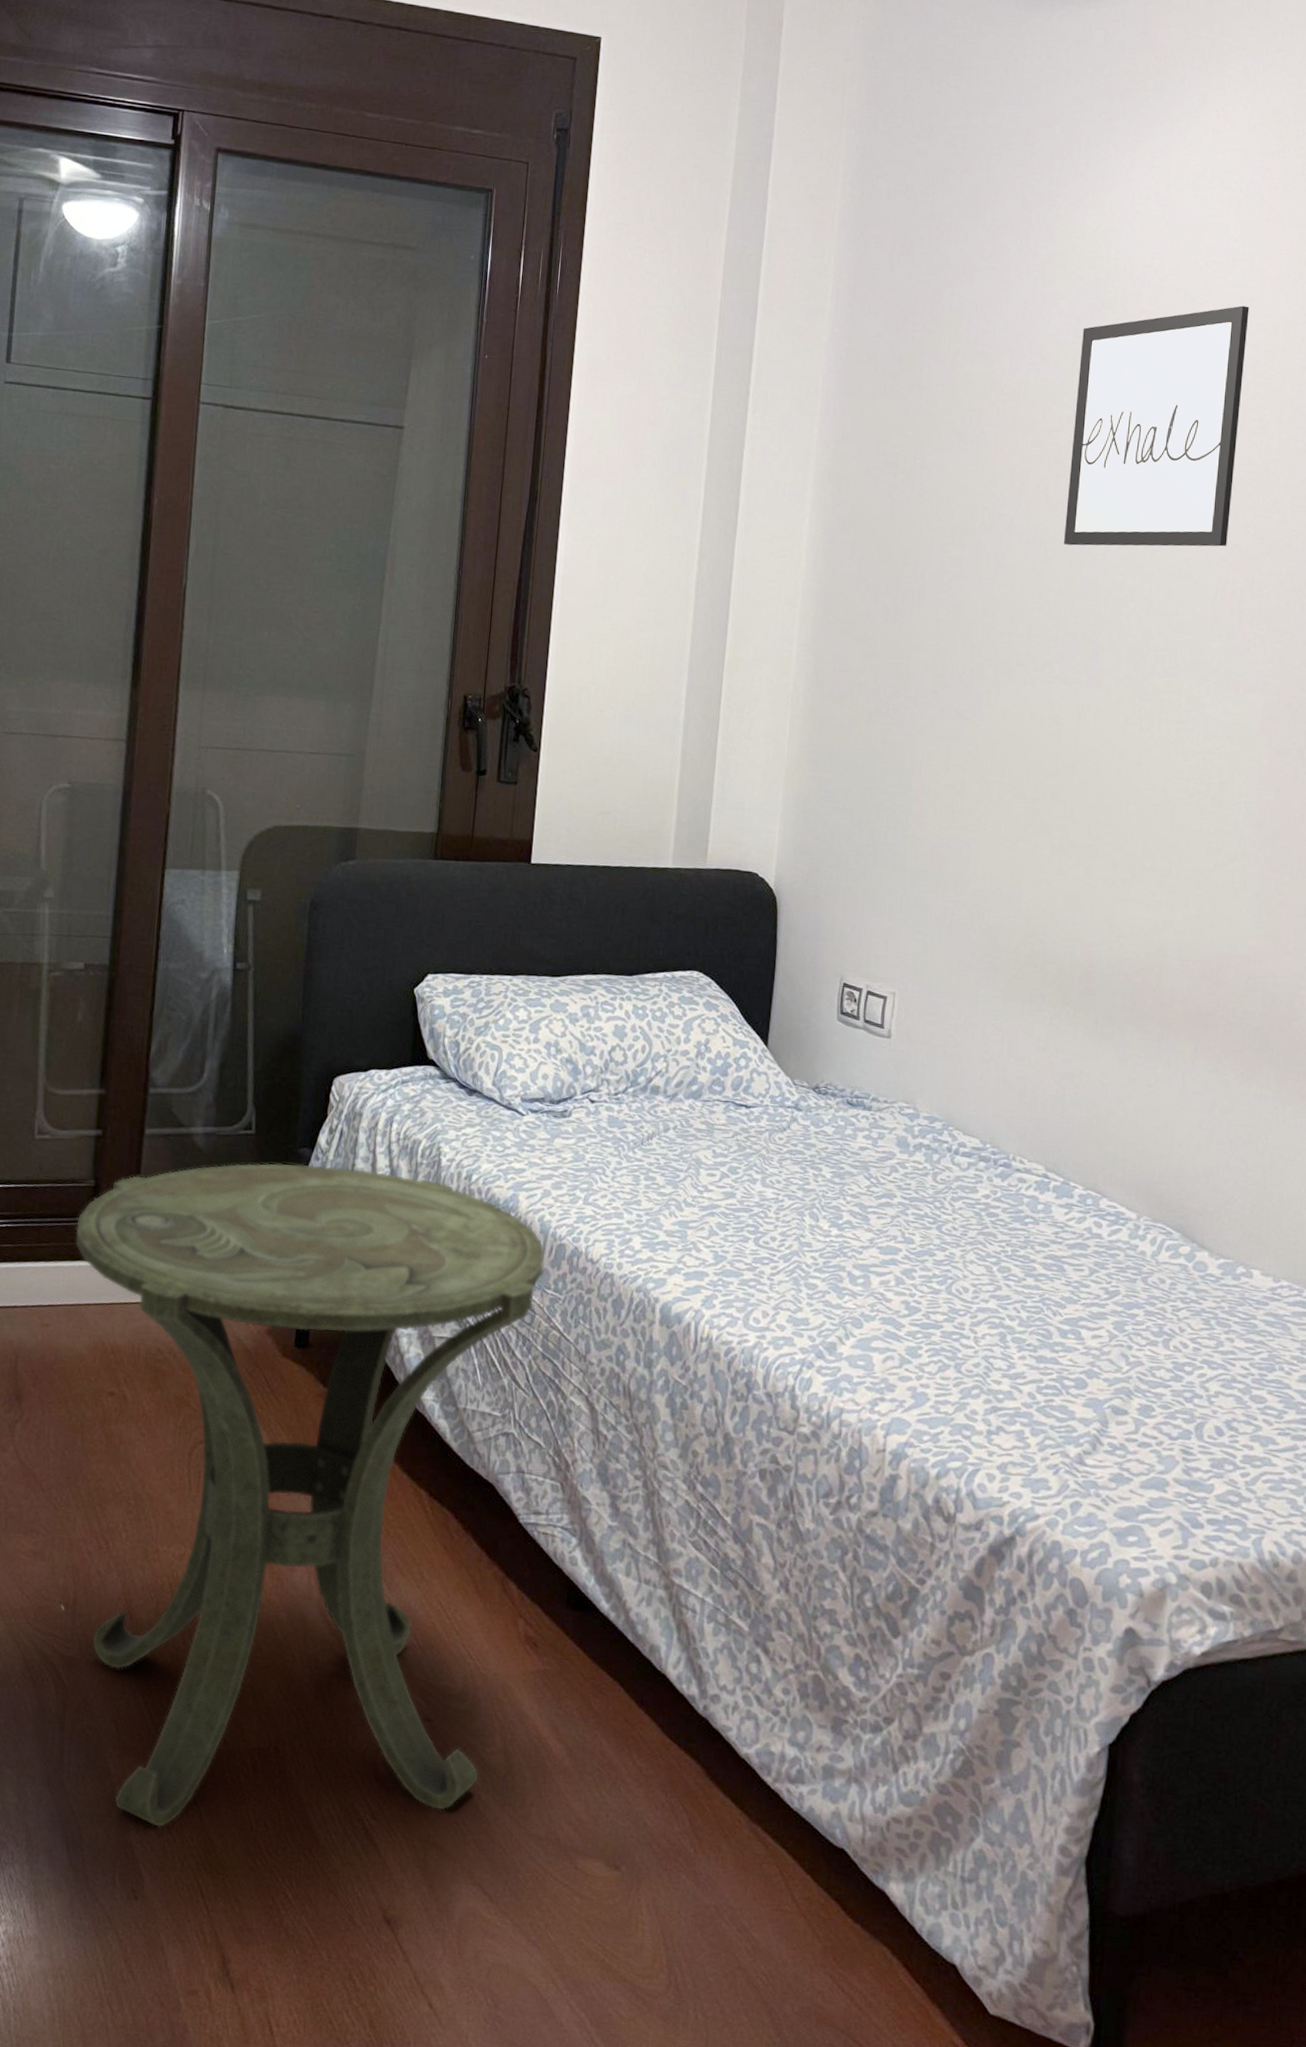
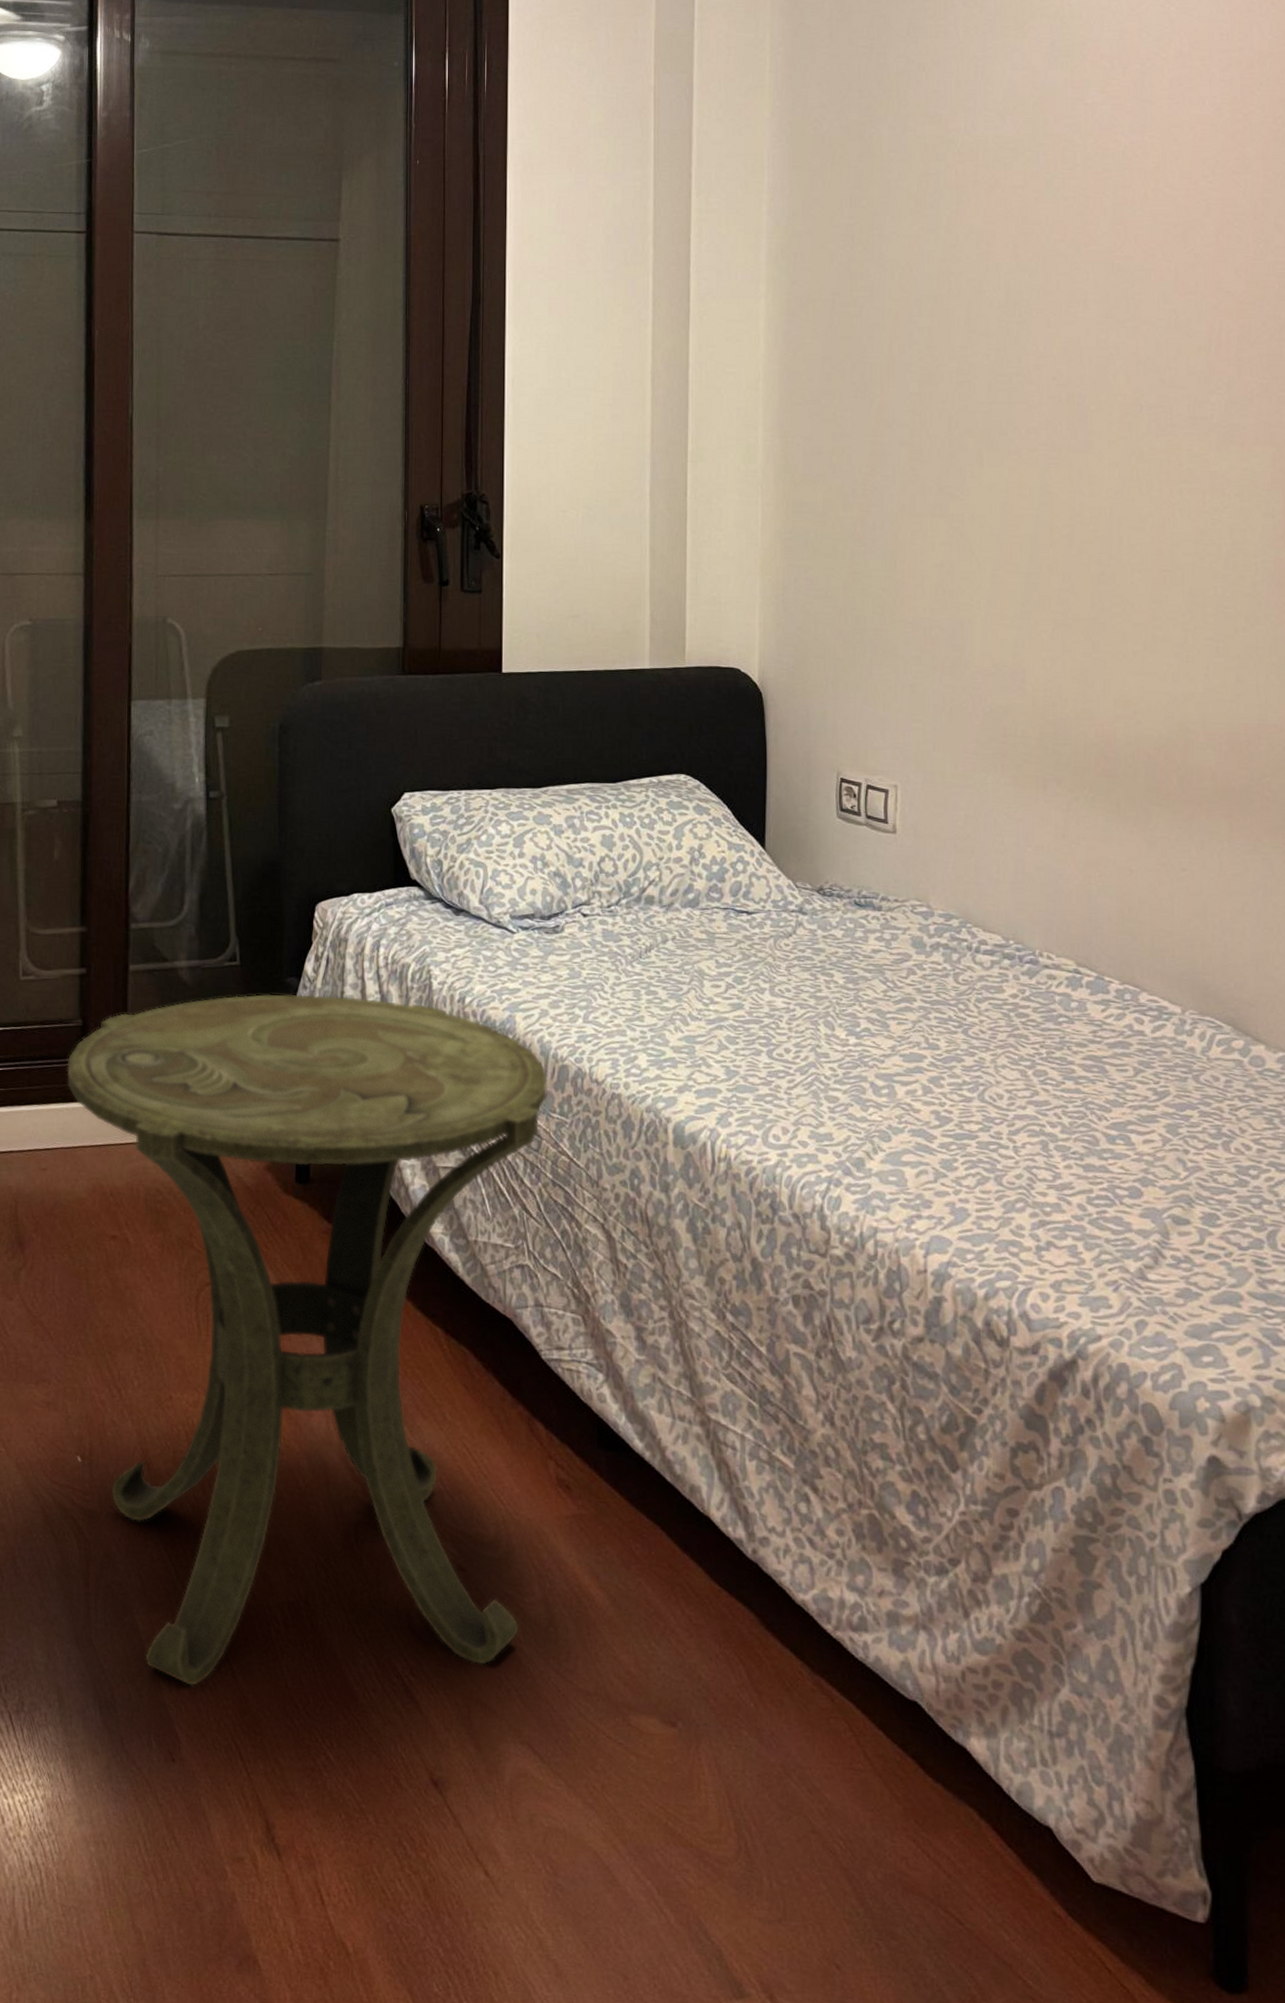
wall art: present [1063,305,1249,547] -> none [1038,41,1220,305]

